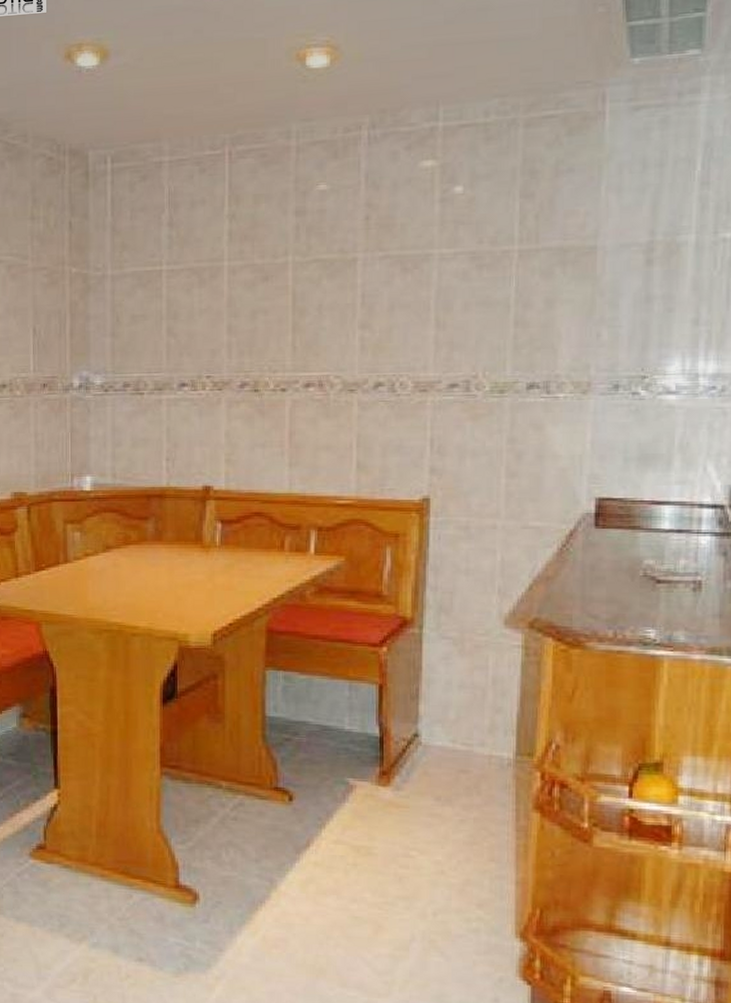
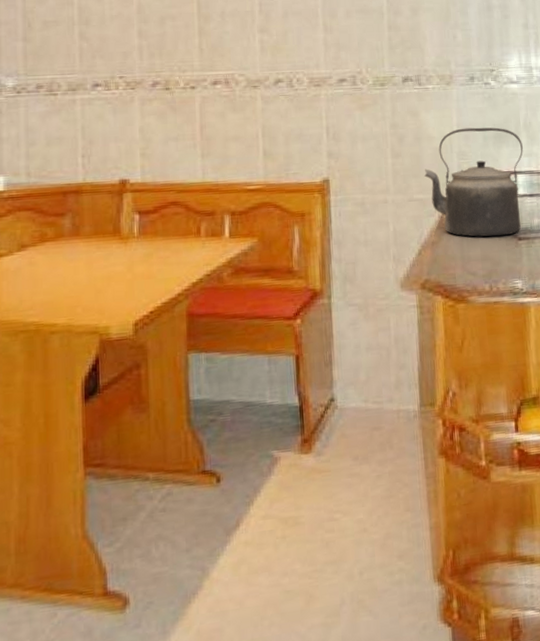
kettle: none [544,446,675,577] -> present [424,127,523,237]

